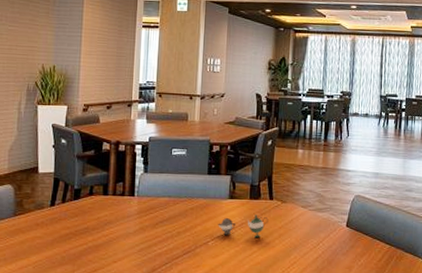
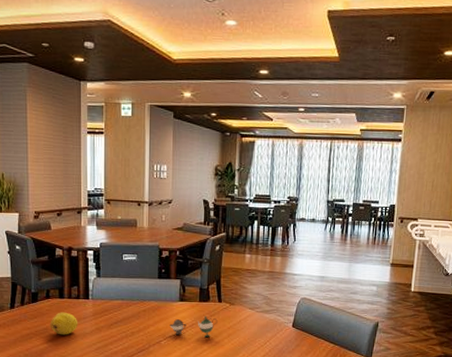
fruit: none [91,210,122,235] -> present [50,312,78,335]

